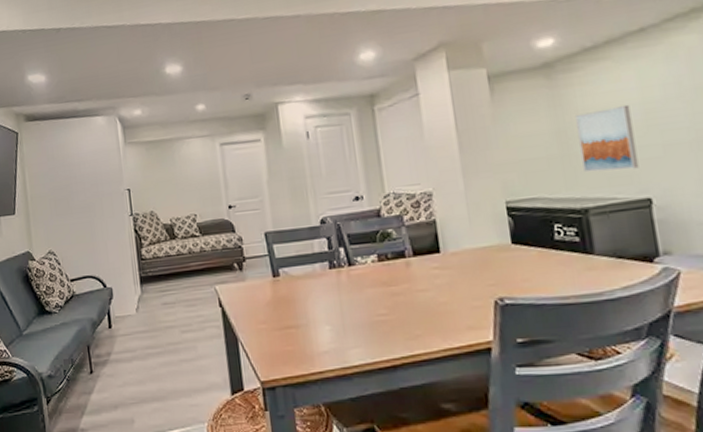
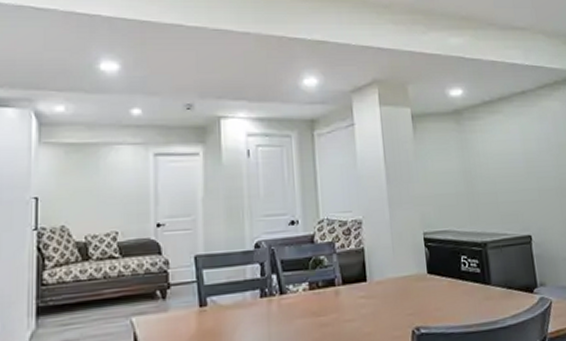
wall art: present [574,104,639,173] -> none [477,153,523,210]

